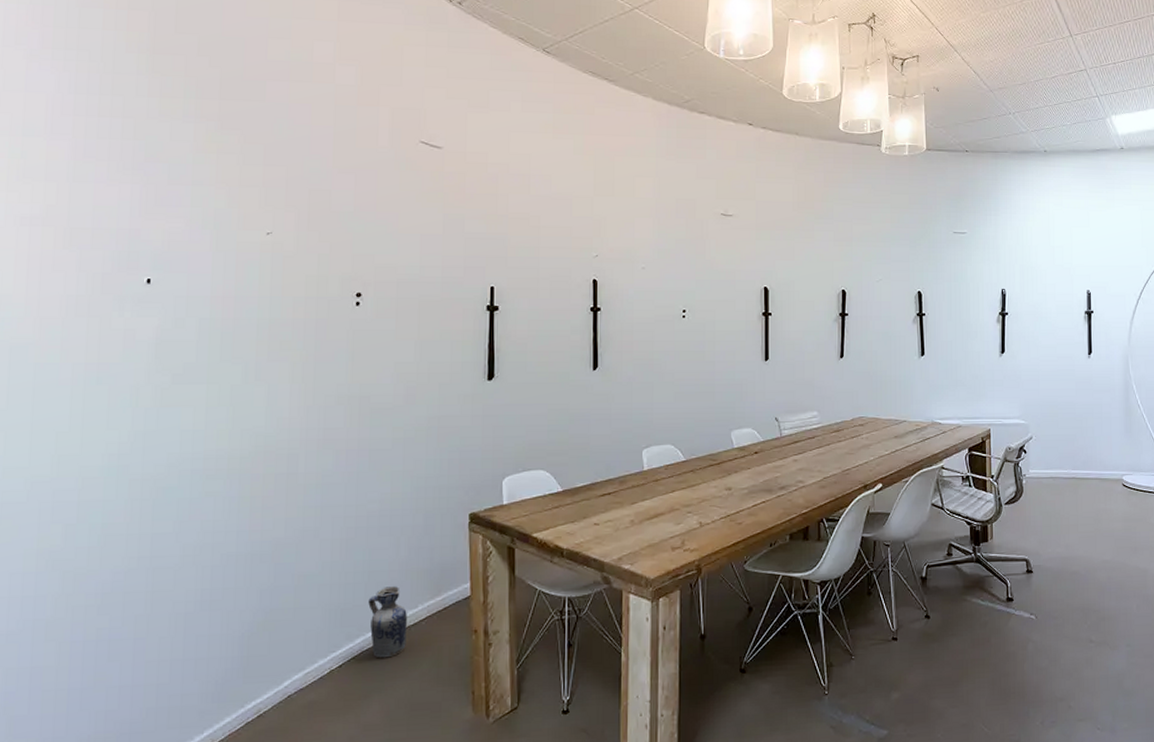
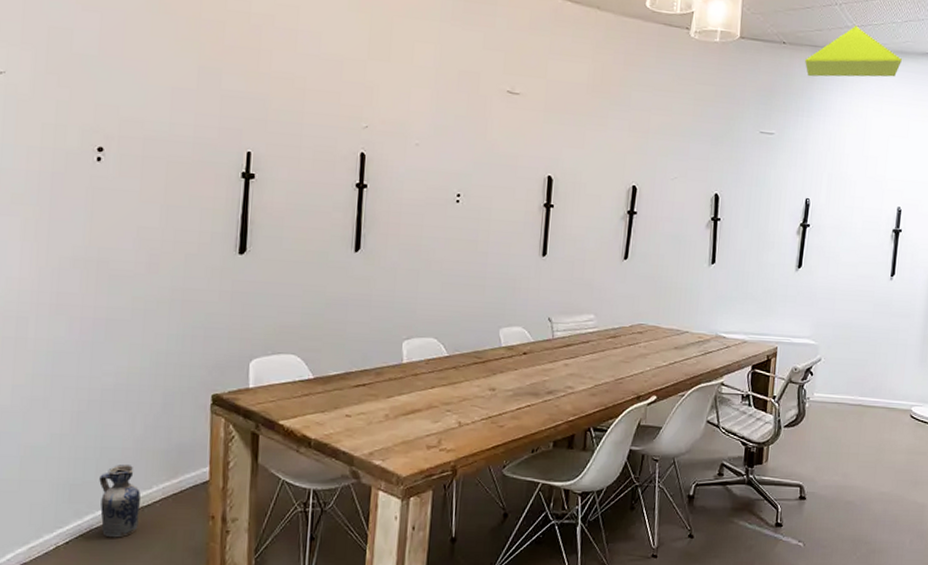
ceiling vent: none [987,130,1075,180] -> present [805,25,902,77]

